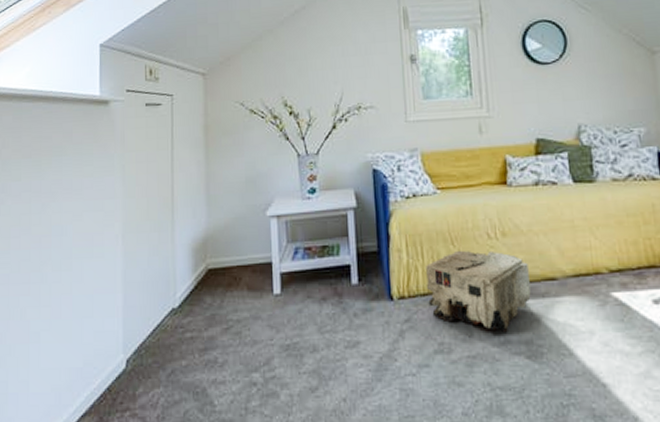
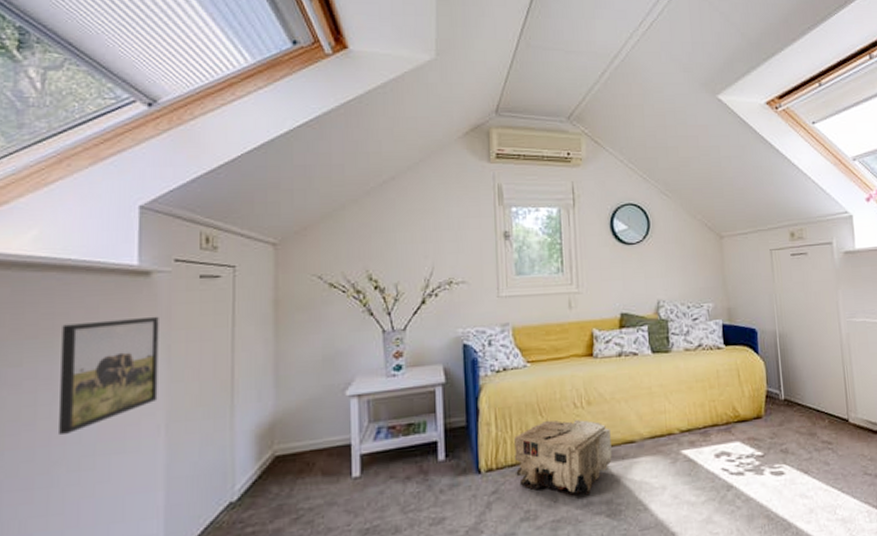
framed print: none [46,139,116,240] -> present [59,316,159,436]

